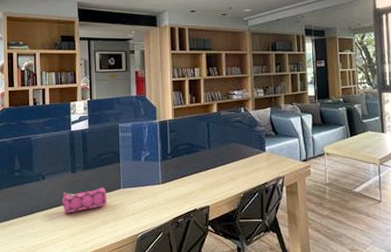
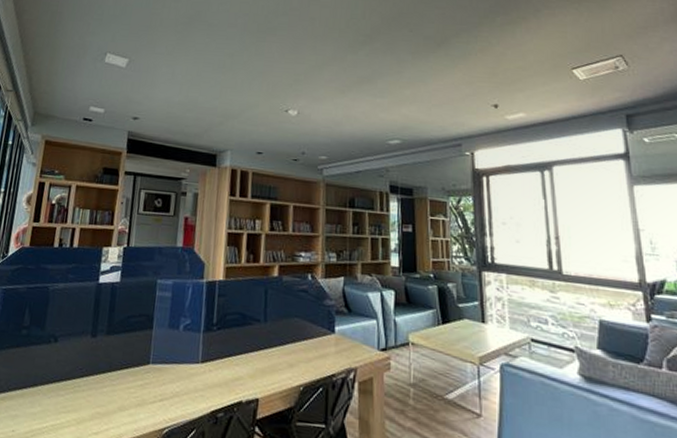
pencil case: present [62,187,108,214] -> none [73,360,131,391]

